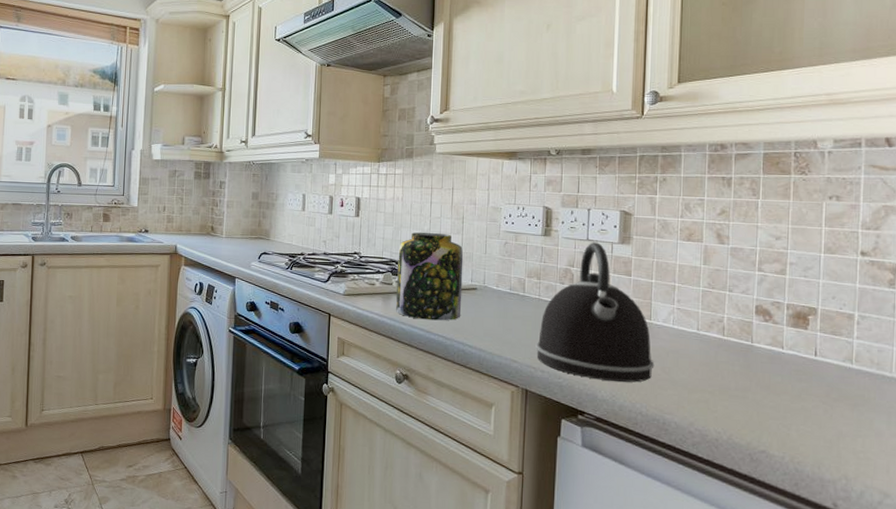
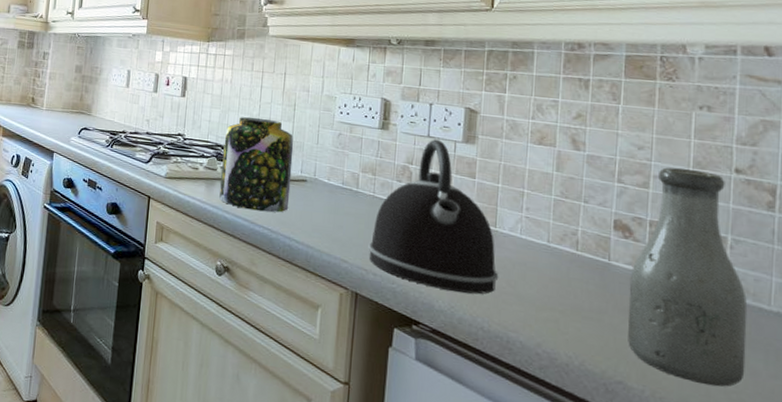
bottle: none [769,254,873,449] -> present [628,167,748,387]

